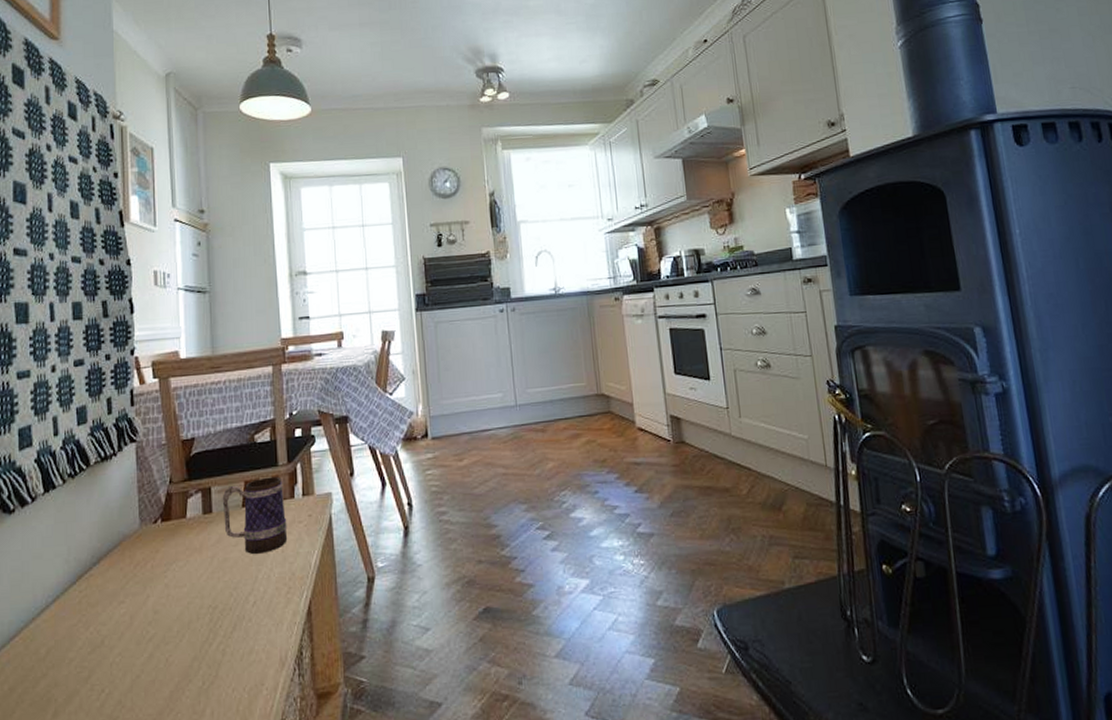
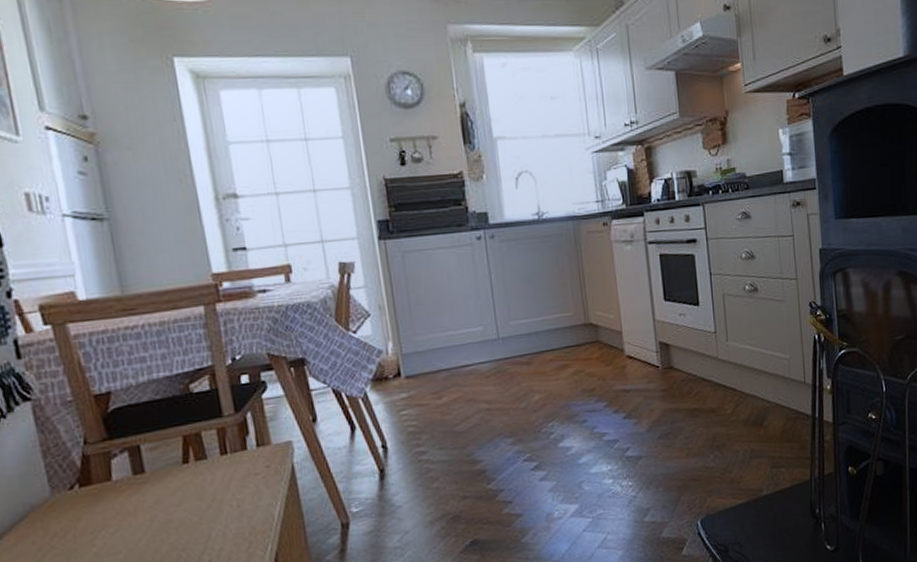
mug: present [222,476,288,554] -> none [155,428,243,513]

